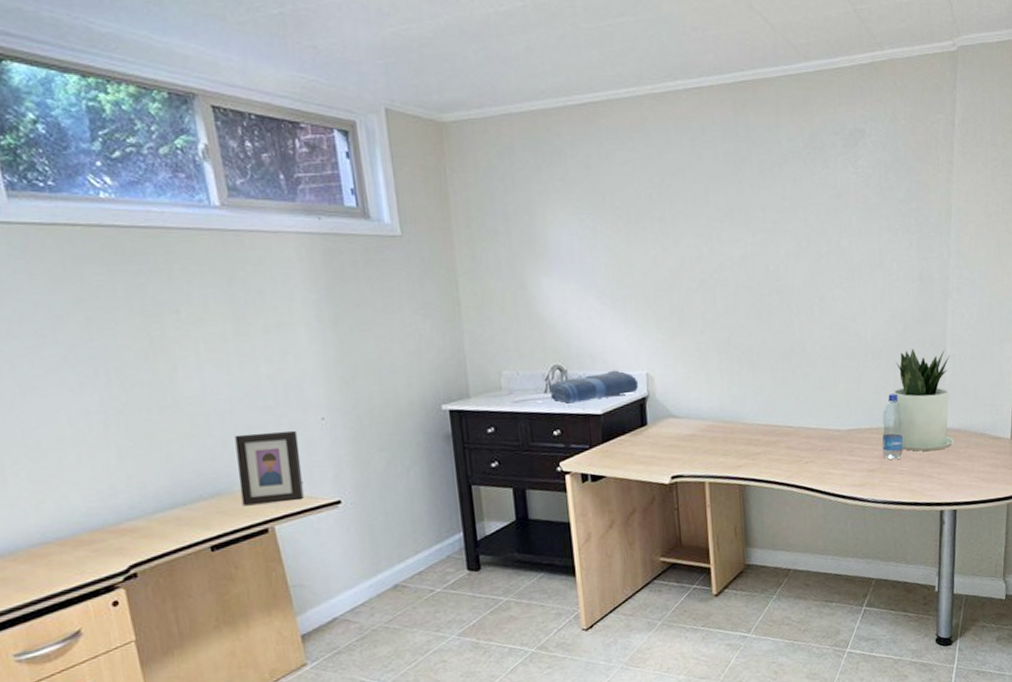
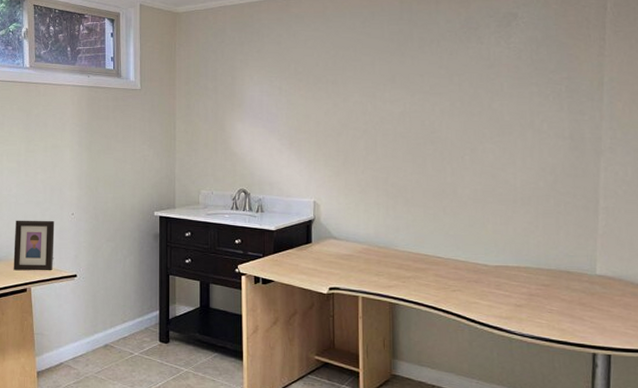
towel: present [548,370,639,404] -> none [234,196,307,220]
bottle: present [882,393,904,460] -> none [530,238,554,299]
planter: present [893,349,954,452] -> none [542,199,608,295]

